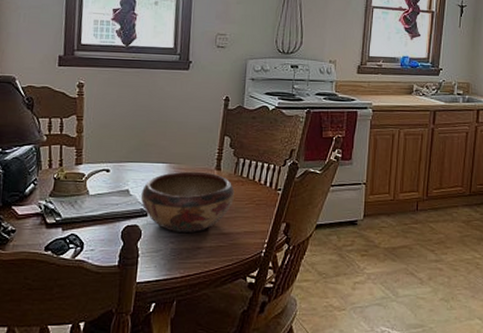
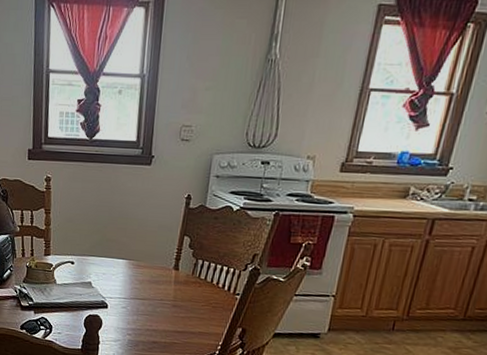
decorative bowl: present [140,171,234,233] -> none [101,268,191,328]

